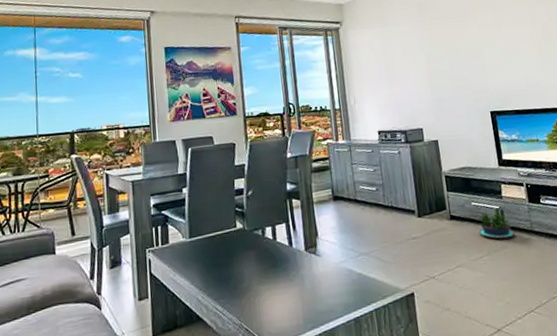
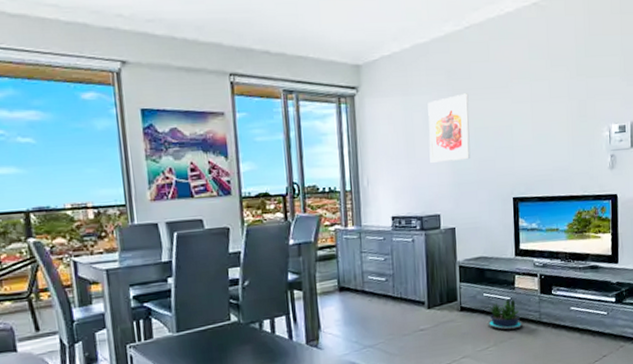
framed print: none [403,22,446,83] -> present [427,93,471,163]

